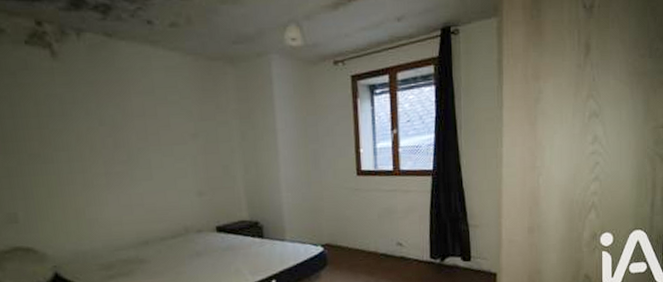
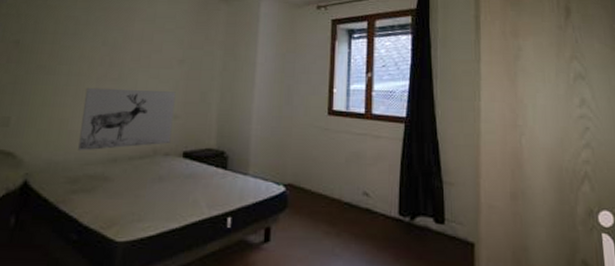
wall art: none [94,168,201,238] -> present [78,87,176,151]

